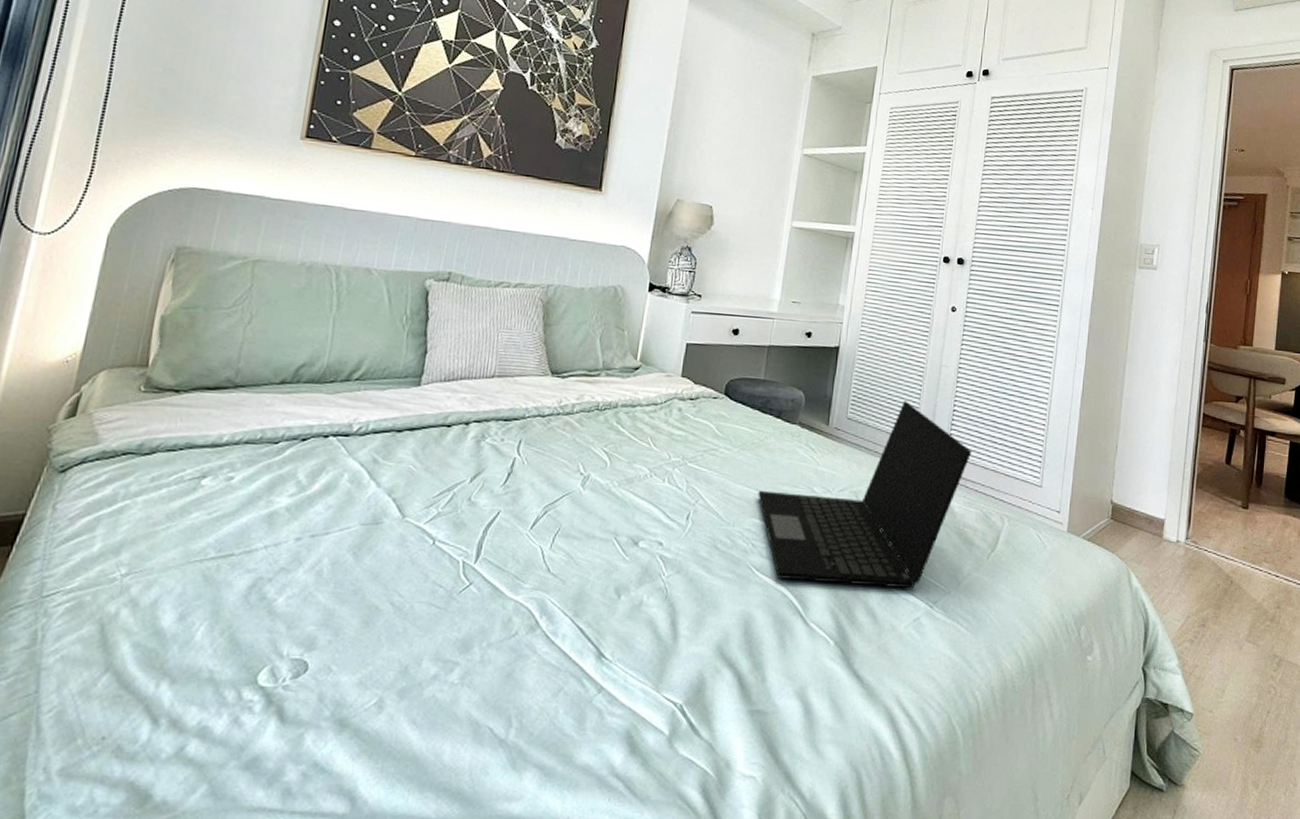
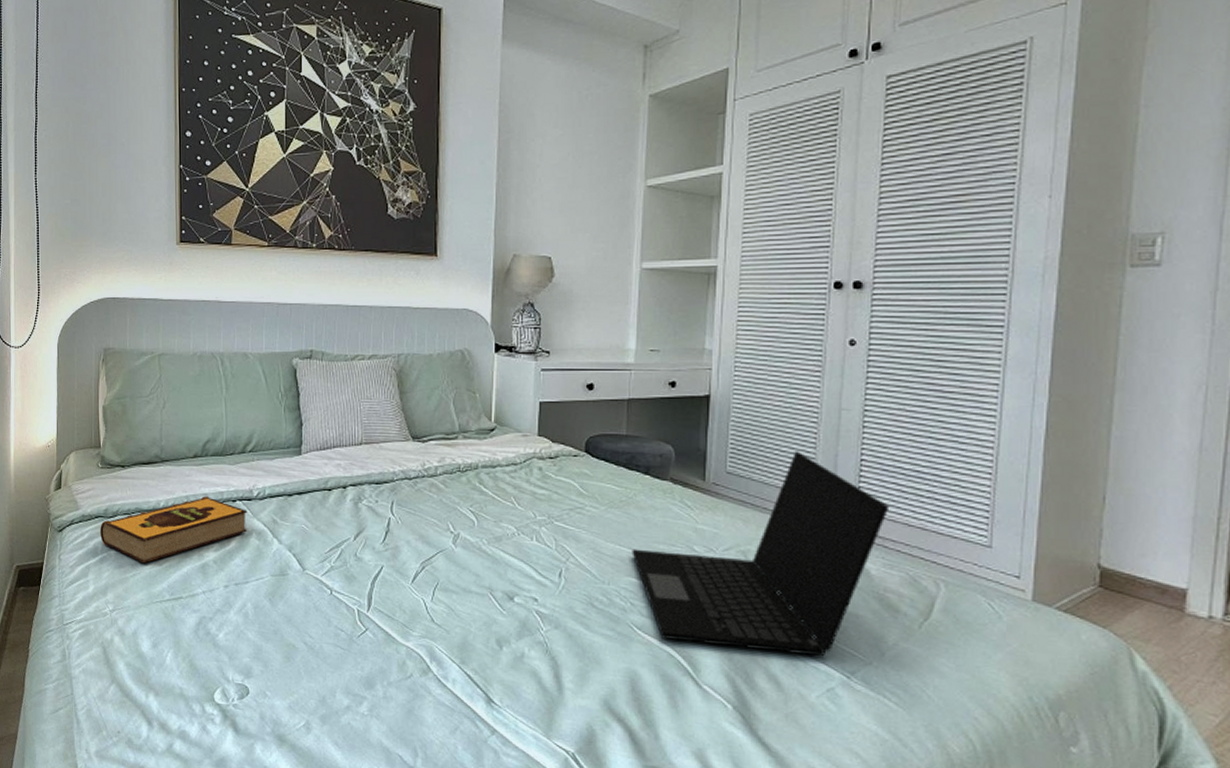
hardback book: none [125,430,342,513] -> present [100,496,248,564]

